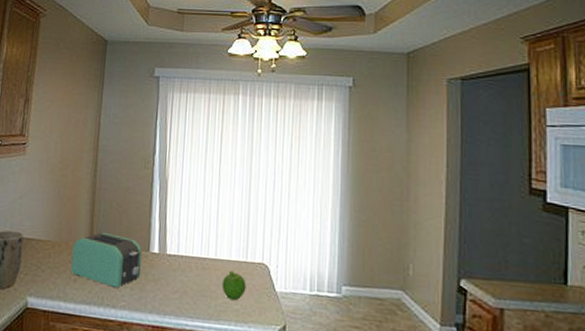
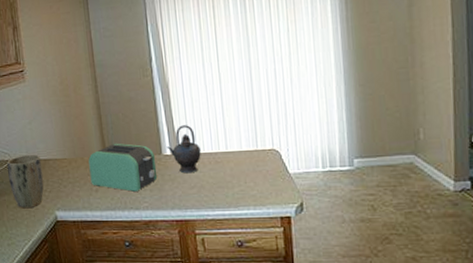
teapot: none [155,224,190,277] -> present [166,125,201,174]
fruit: present [221,270,246,301] -> none [236,160,260,188]

